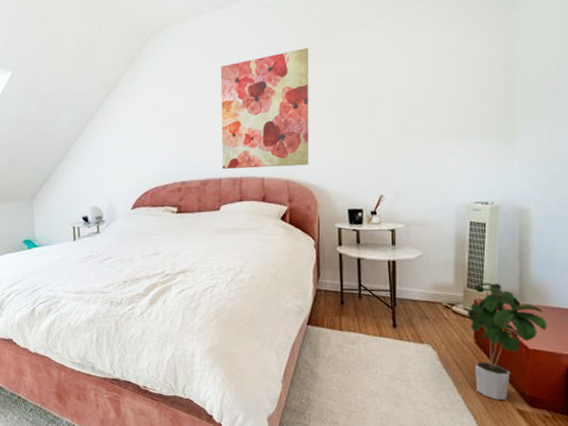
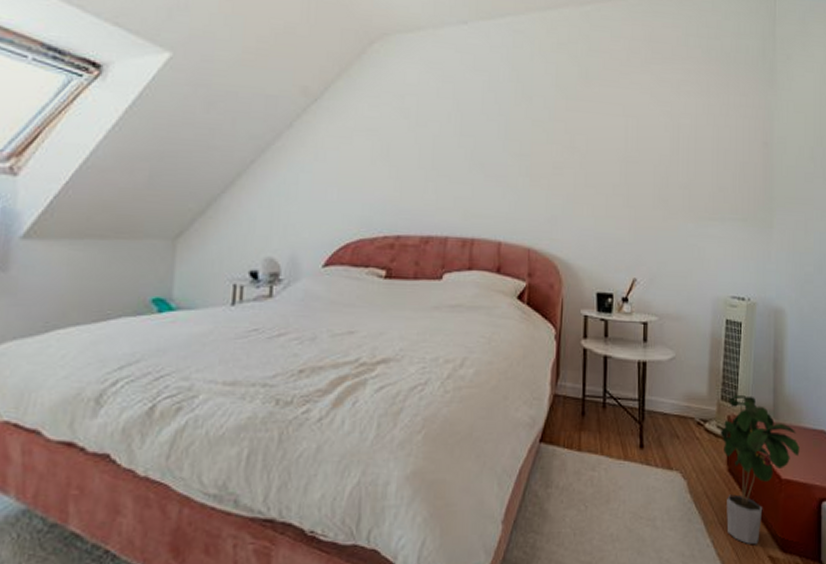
wall art: present [220,48,309,169] -> none [449,89,565,233]

